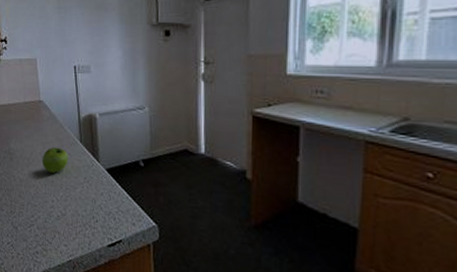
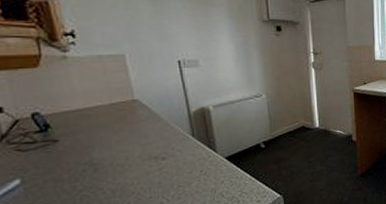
fruit: present [42,147,69,173] -> none [142,146,179,175]

